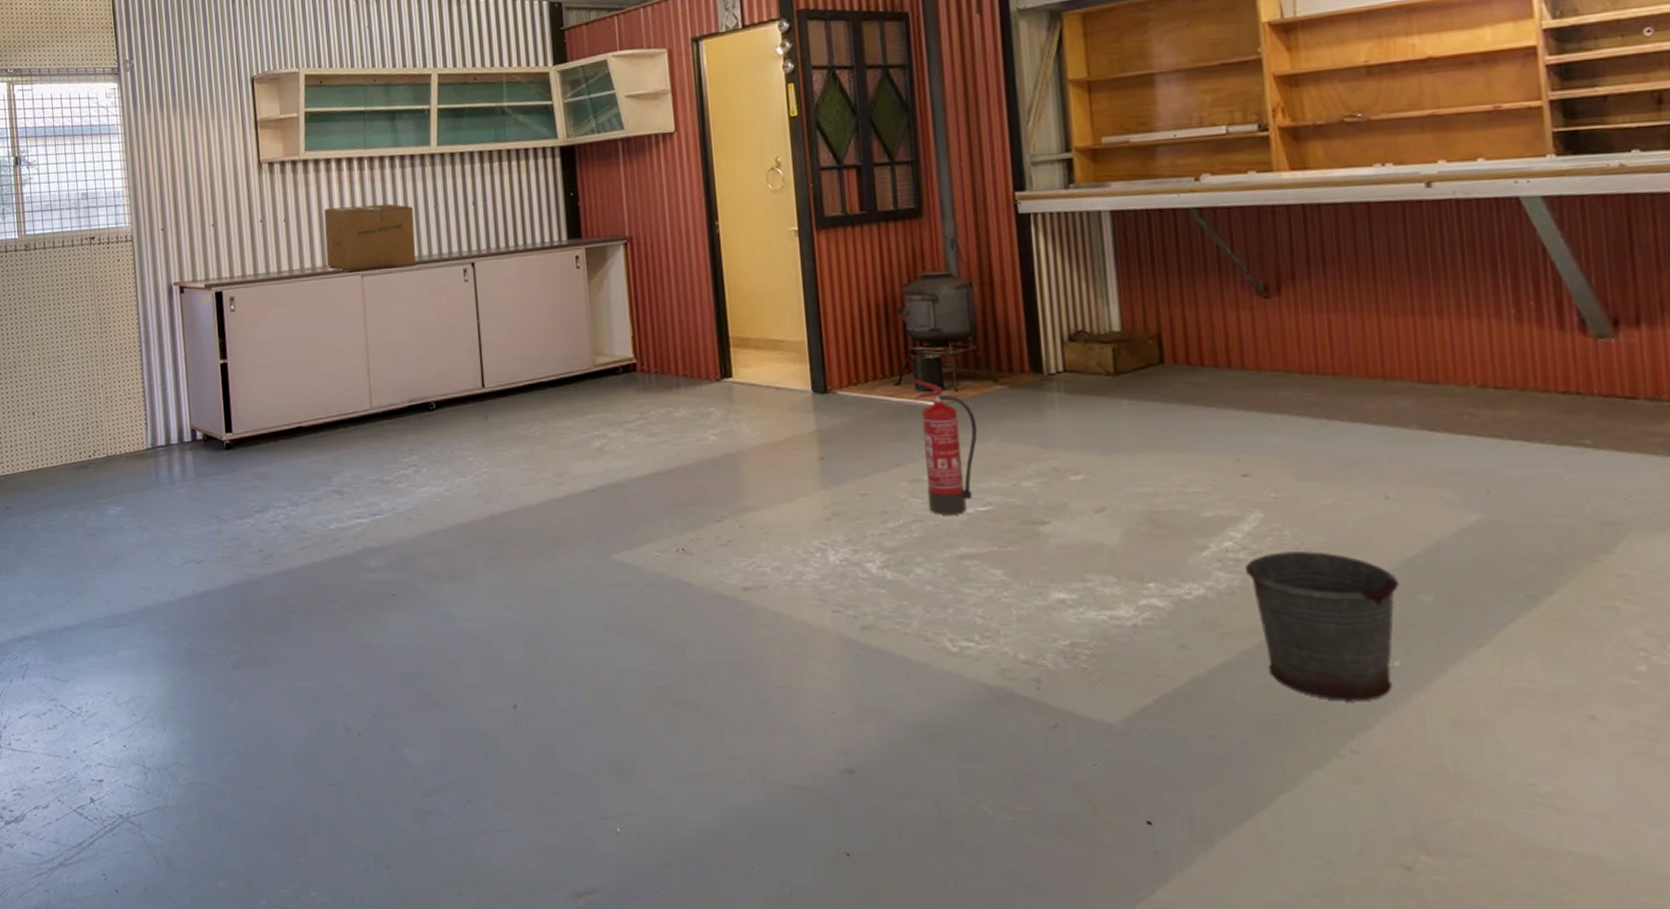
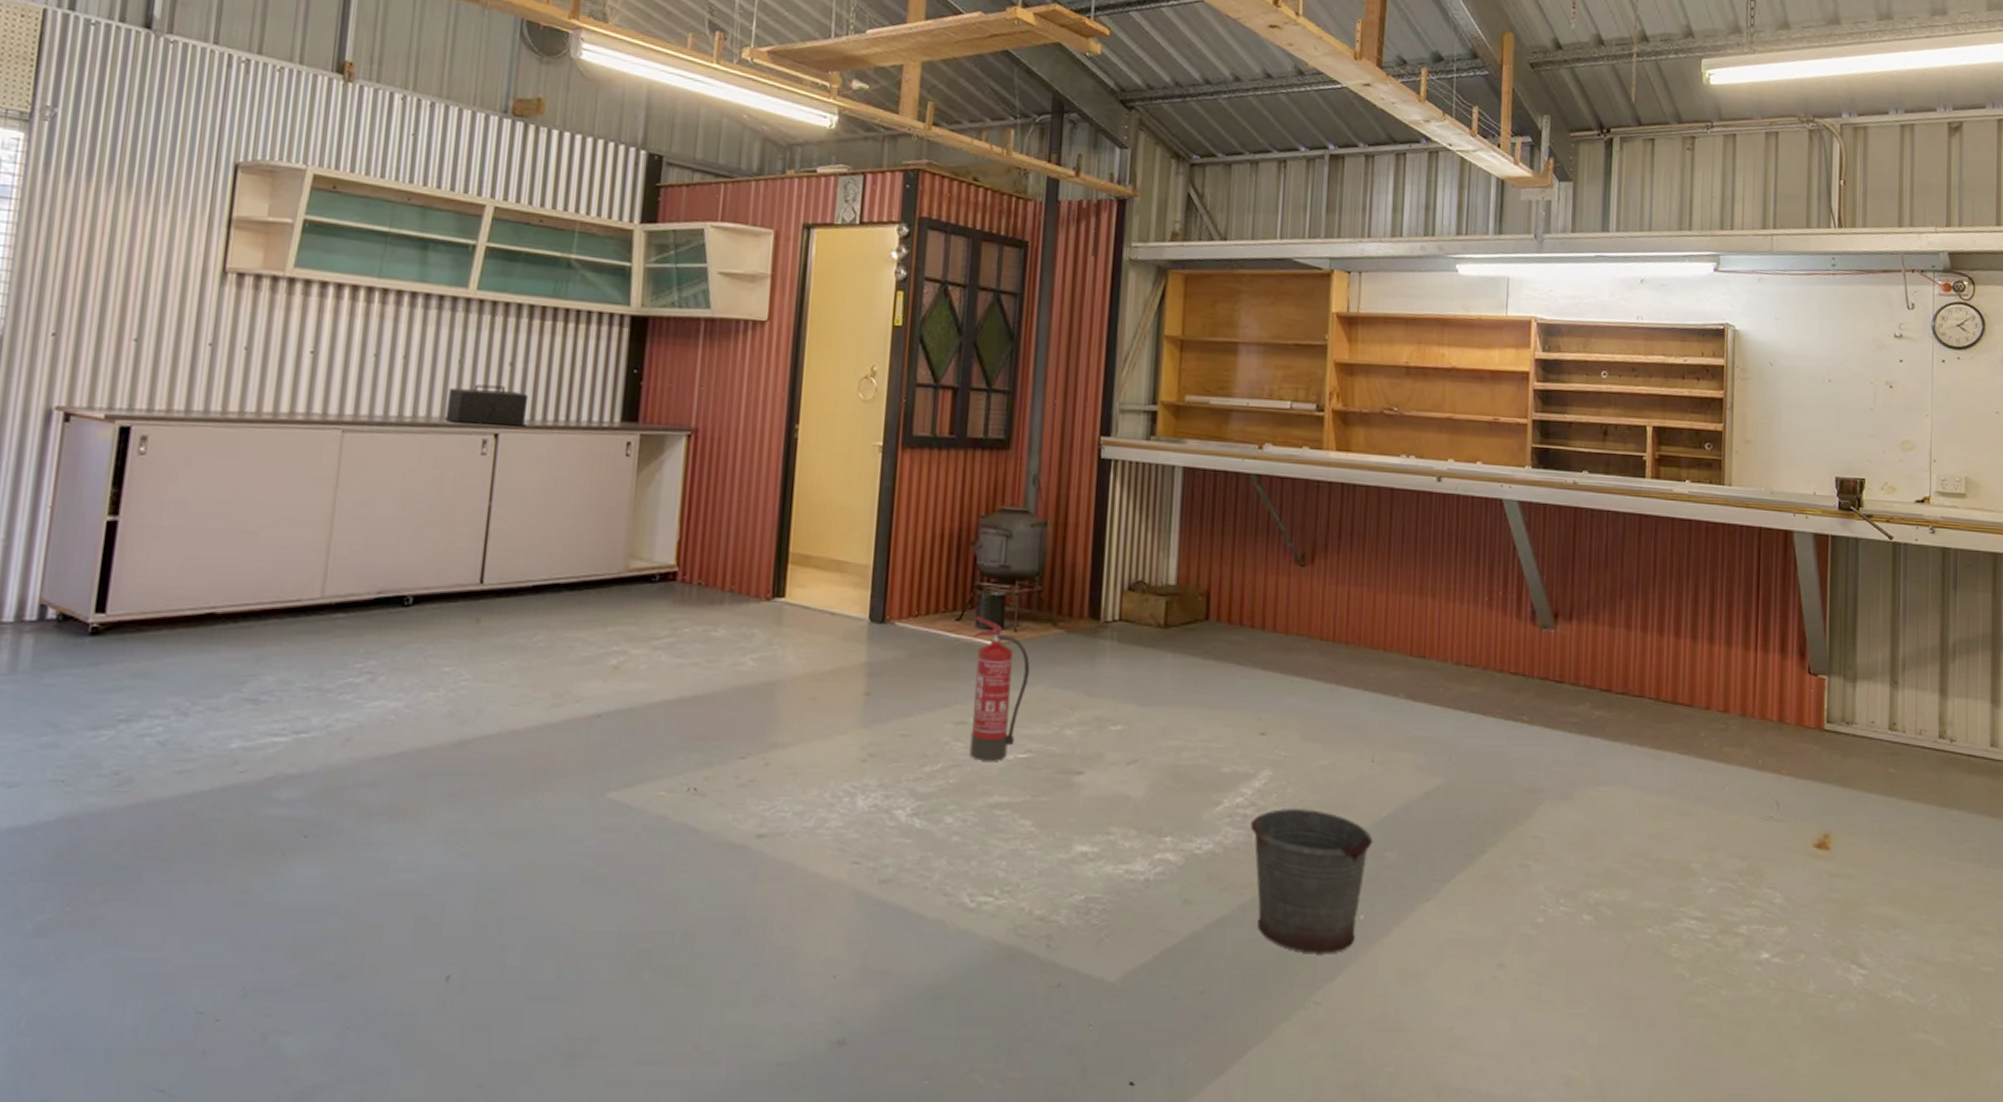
box: present [323,203,416,273] -> none [295,342,430,429]
tool box: none [431,222,493,259] -> present [445,384,529,427]

